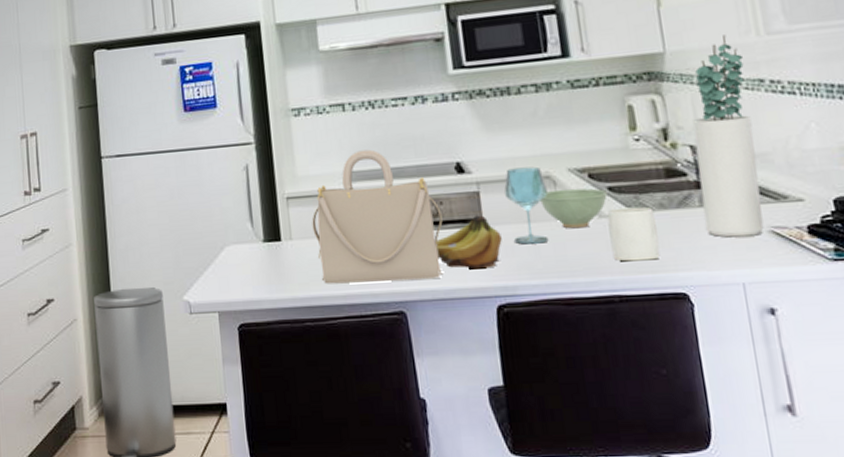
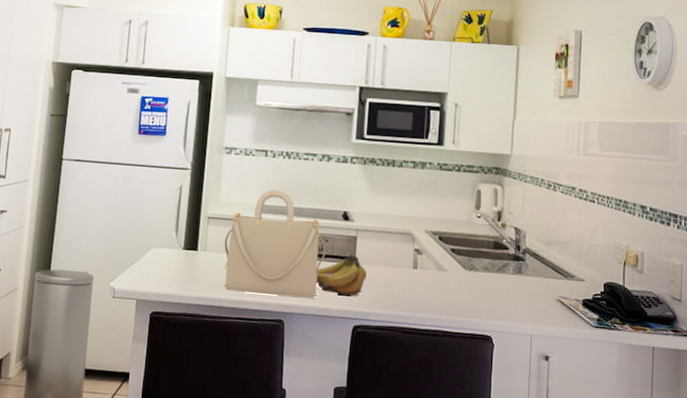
wine glass: present [504,166,549,245] -> none [376,223,407,284]
bowl: present [540,188,607,229] -> none [400,244,450,277]
mug: present [607,206,661,262] -> none [444,265,481,308]
vase: present [692,35,764,238] -> none [513,150,564,302]

